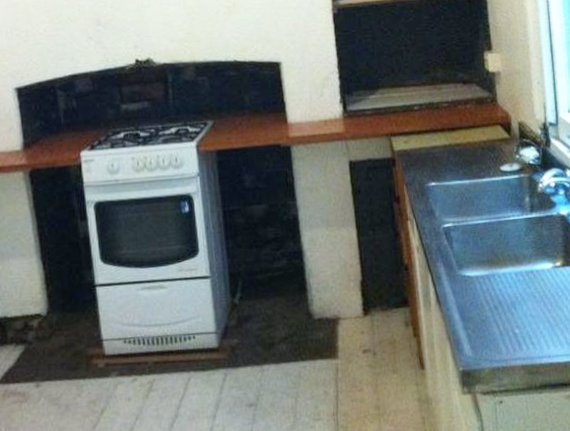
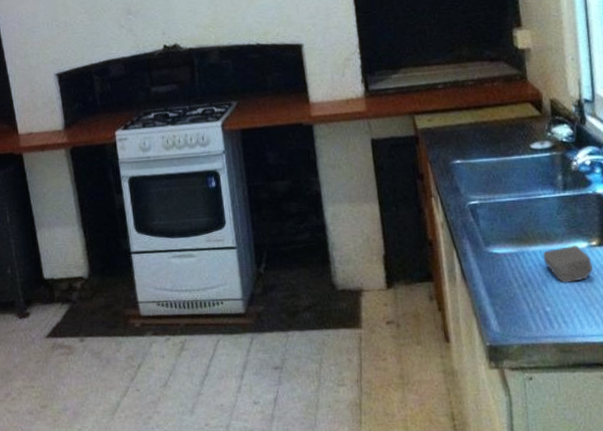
soap bar: none [512,266,557,304] -> present [543,245,593,283]

